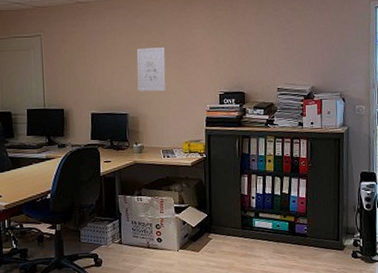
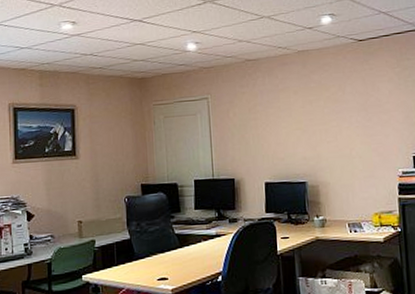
wall art: present [136,47,166,92] -> none [314,105,350,157]

